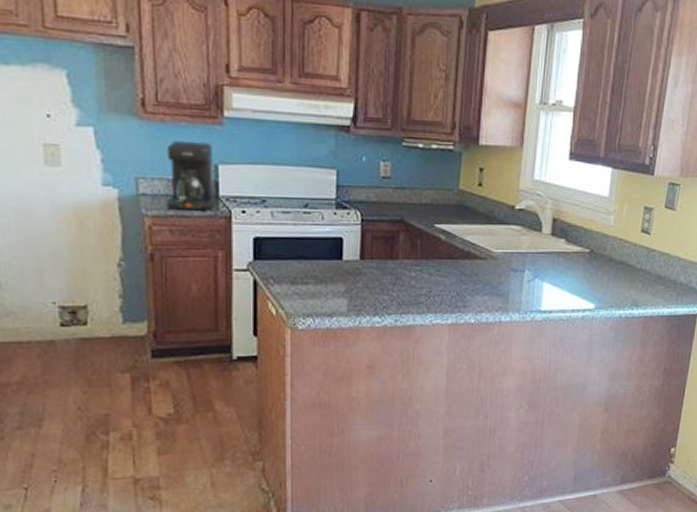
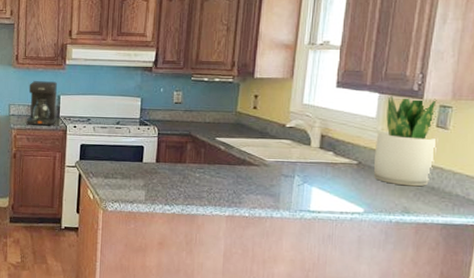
planter: none [605,168,666,276] -> present [373,94,438,187]

